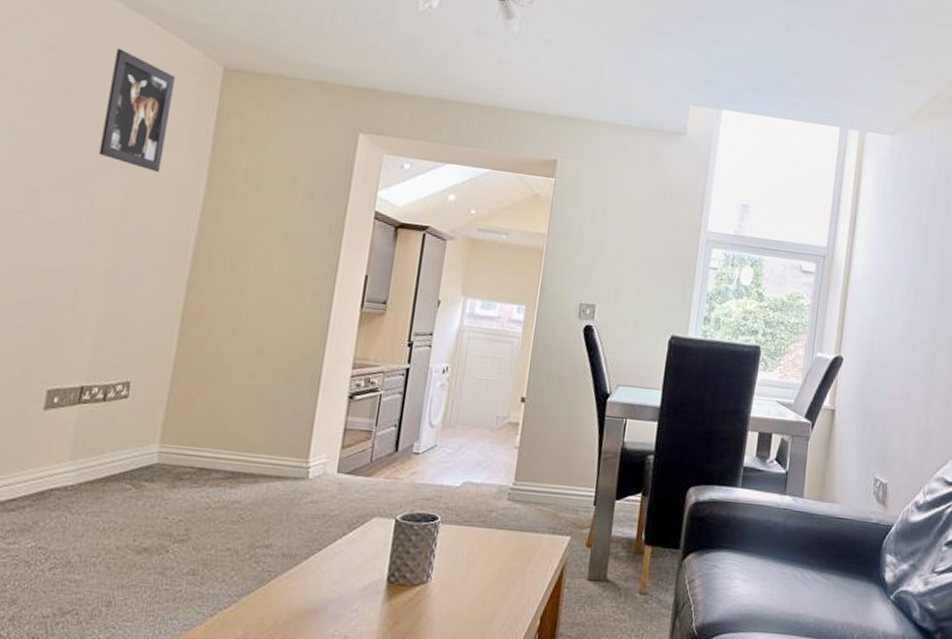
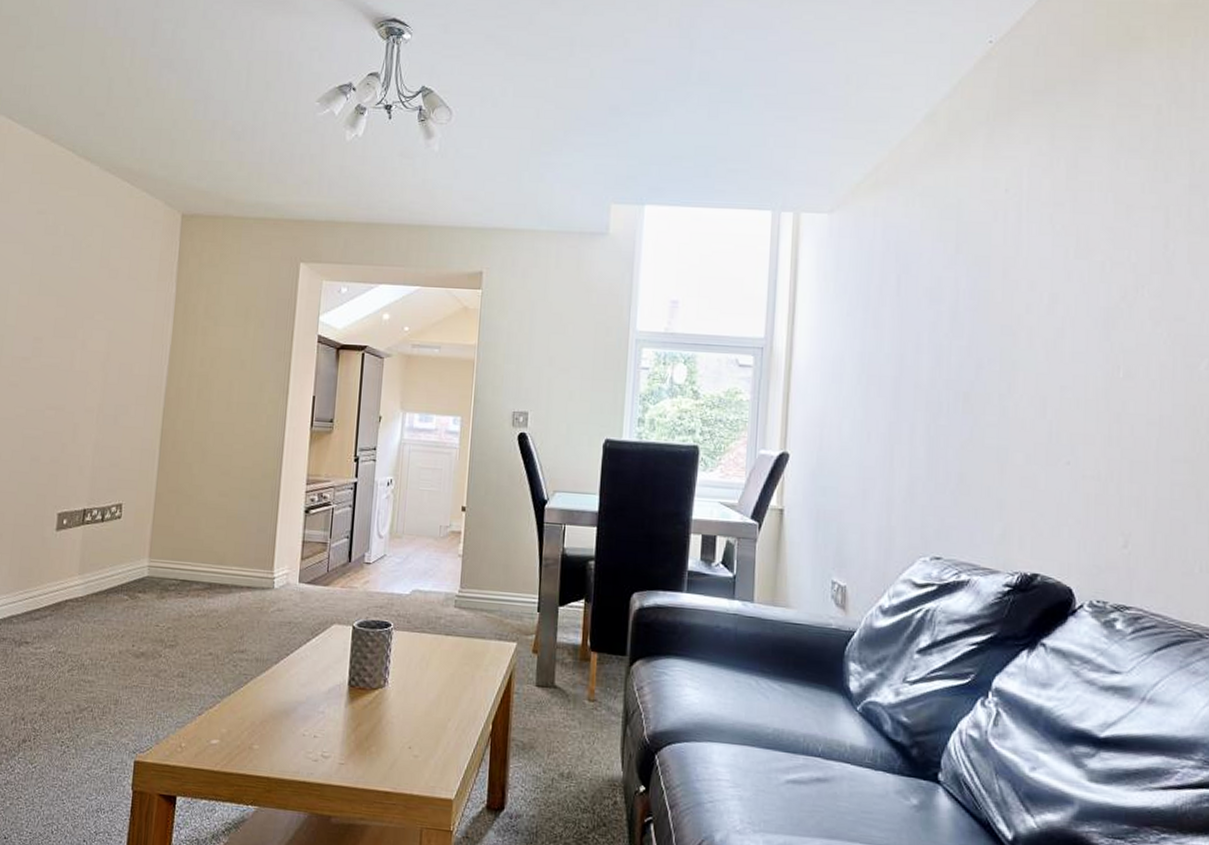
wall art: present [99,48,175,172] -> none [86,207,143,314]

